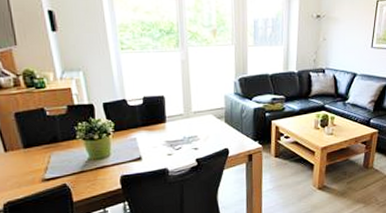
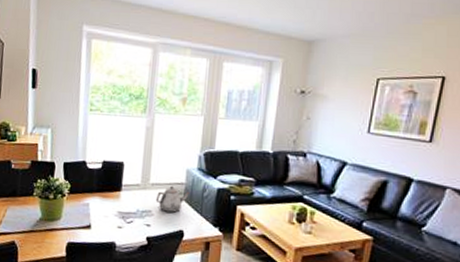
teapot: none [199,111,230,135] -> present [155,185,189,213]

